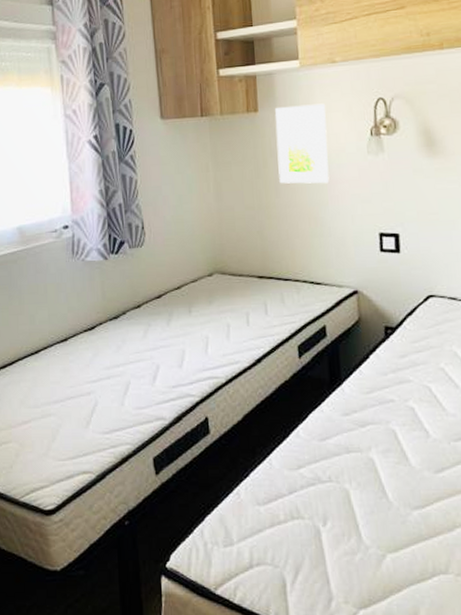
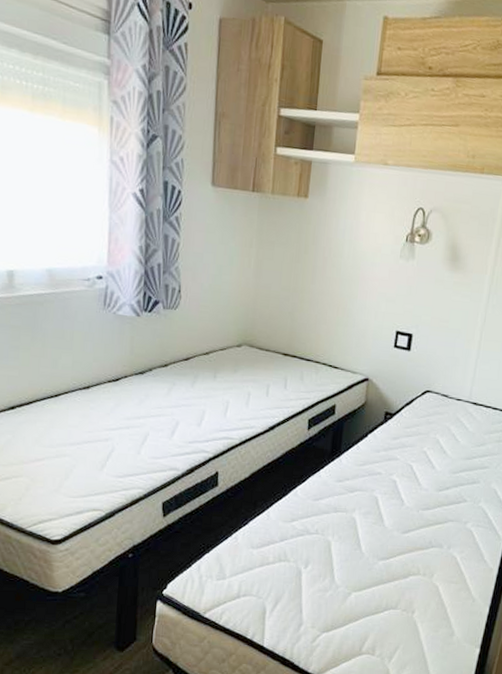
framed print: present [275,103,330,184] -> none [317,197,371,279]

